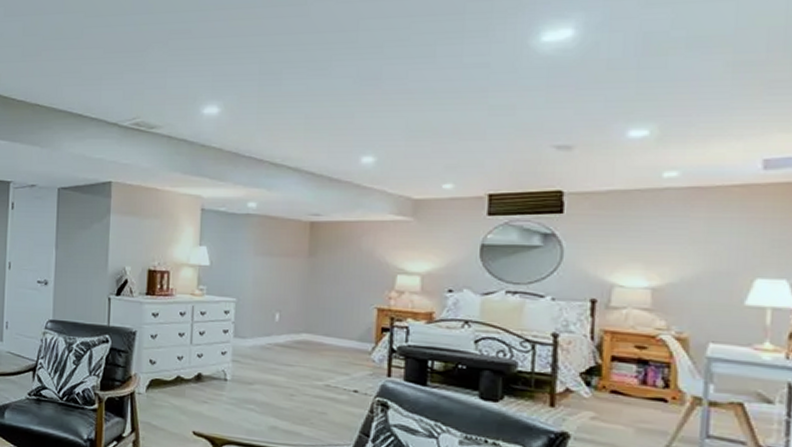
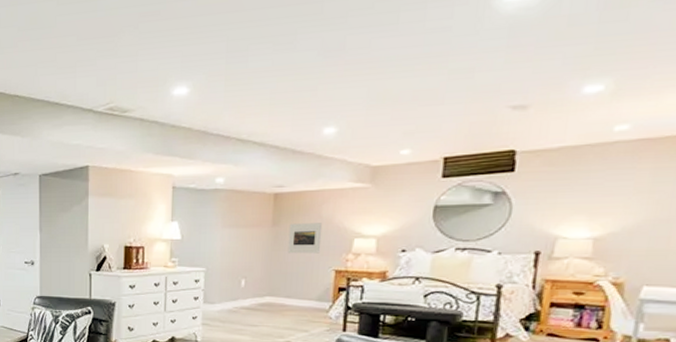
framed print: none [325,255,363,289] -> present [287,223,323,254]

